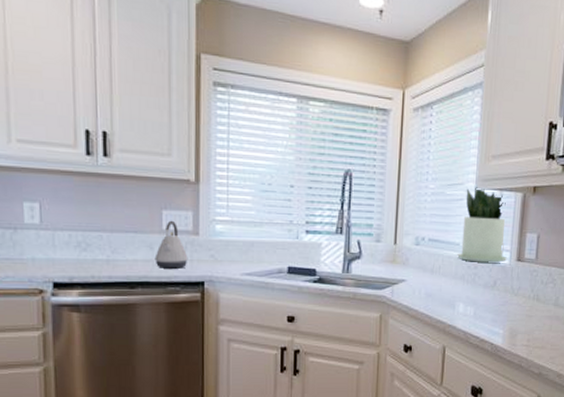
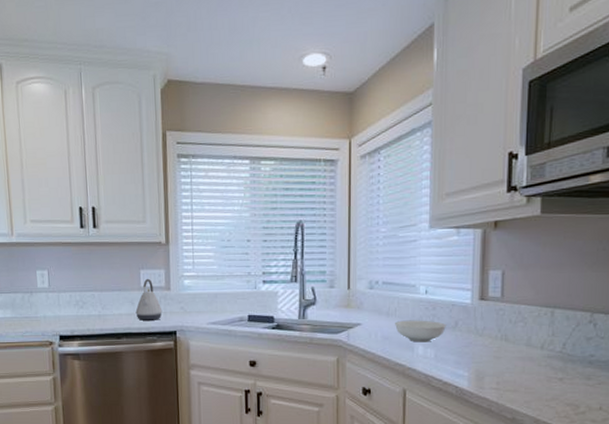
bowl: none [438,278,486,300] -> present [395,320,446,342]
planter: present [456,187,508,263] -> none [412,227,469,303]

